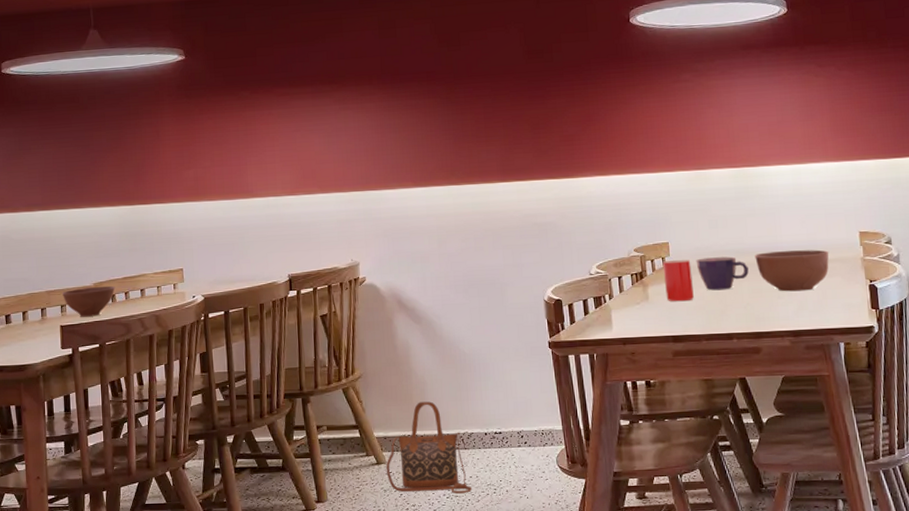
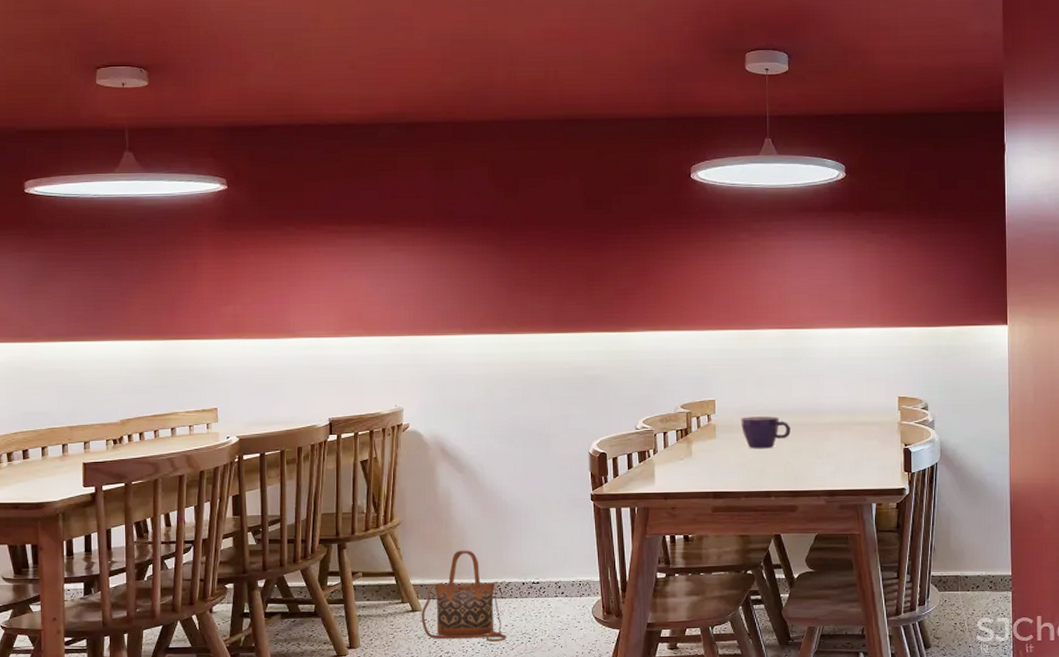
bowl: present [61,285,115,317] -> none [85,423,144,455]
cup: present [662,259,694,302] -> none [707,417,736,459]
bowl: present [755,249,829,292] -> none [797,412,869,453]

